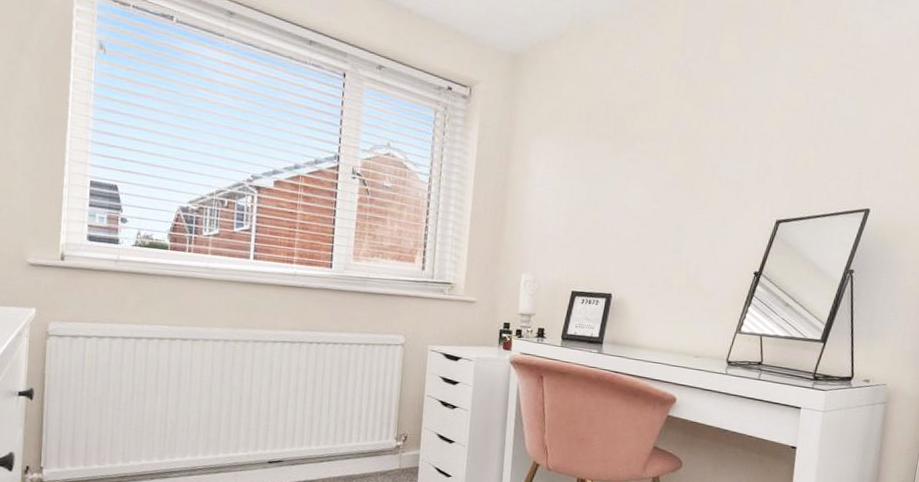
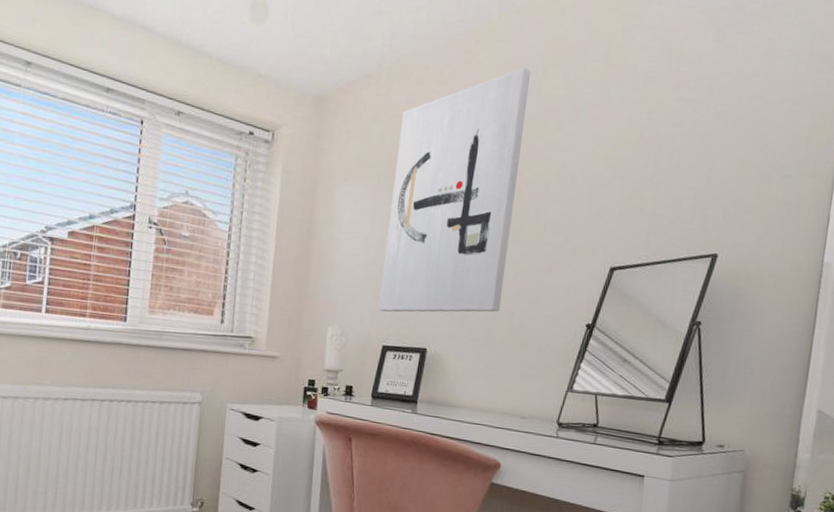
wall art: none [568,31,710,261] -> present [378,67,531,313]

